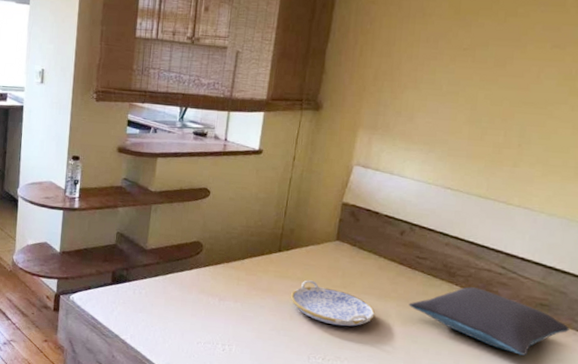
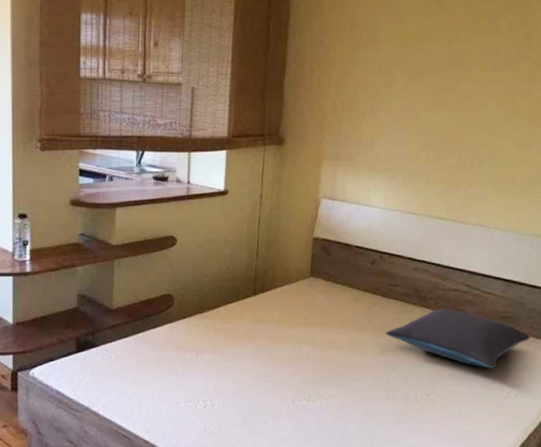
serving tray: present [290,280,375,327] -> none [269,321,354,364]

